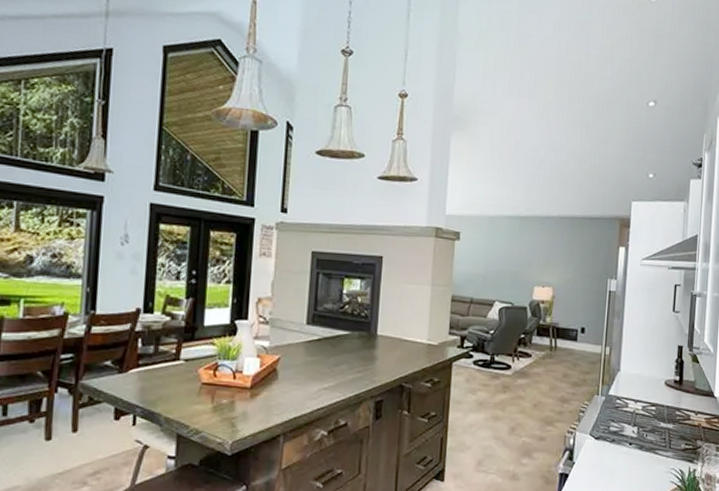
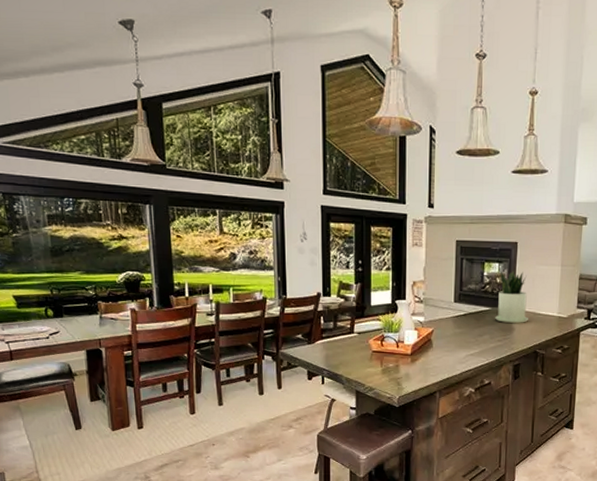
planter: none [353,289,395,352] -> present [494,271,529,324]

